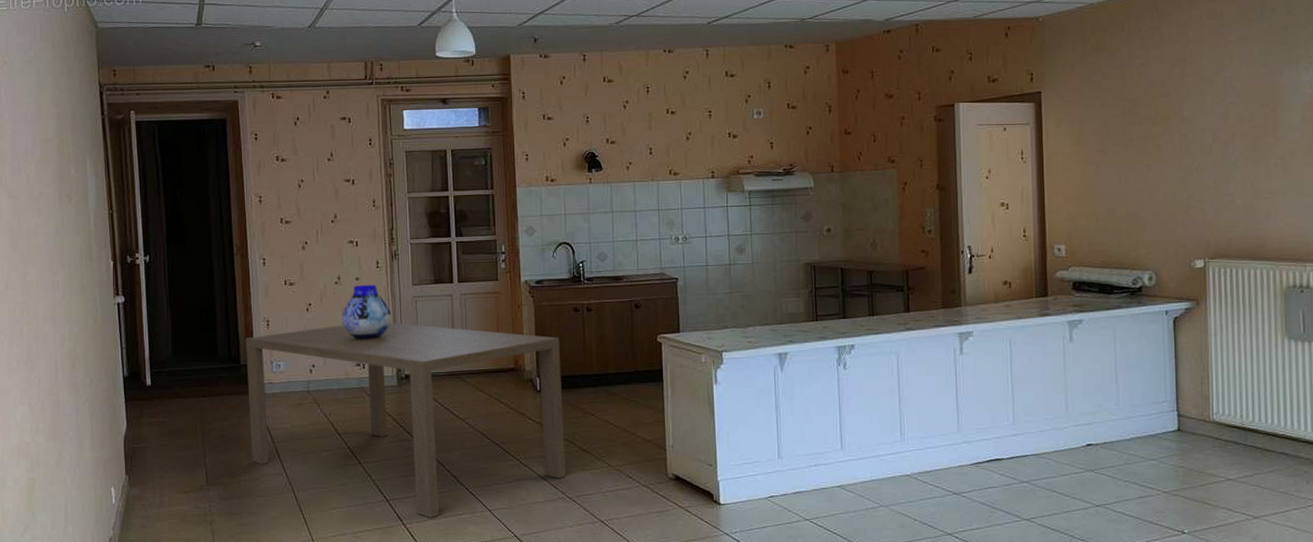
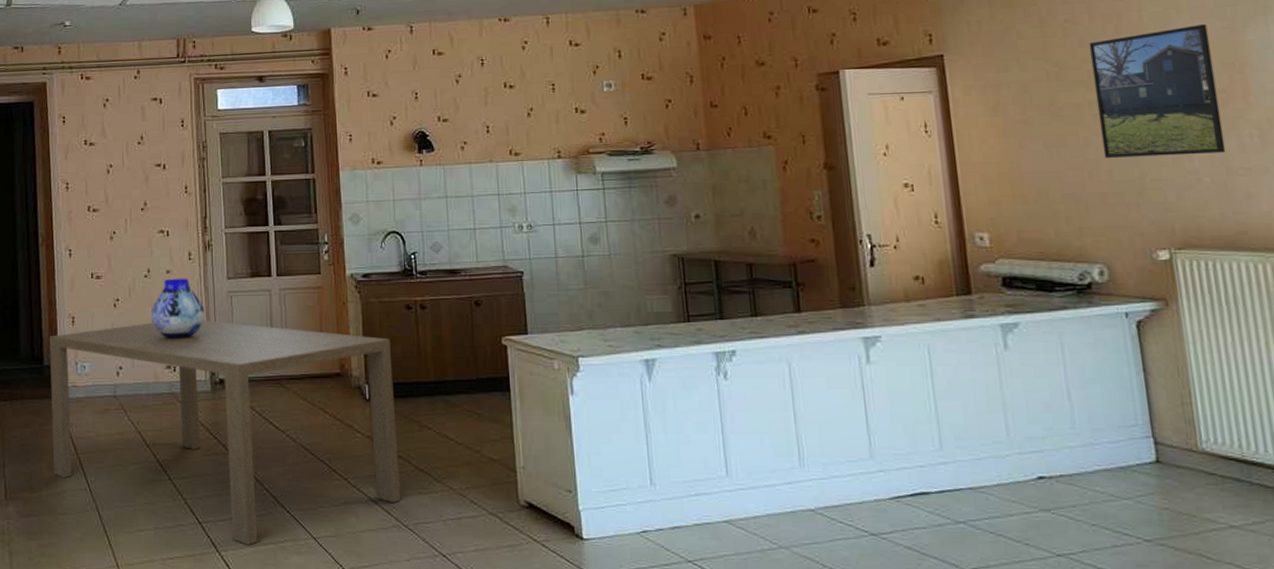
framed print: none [1158,69,1255,182] -> present [1089,23,1226,158]

